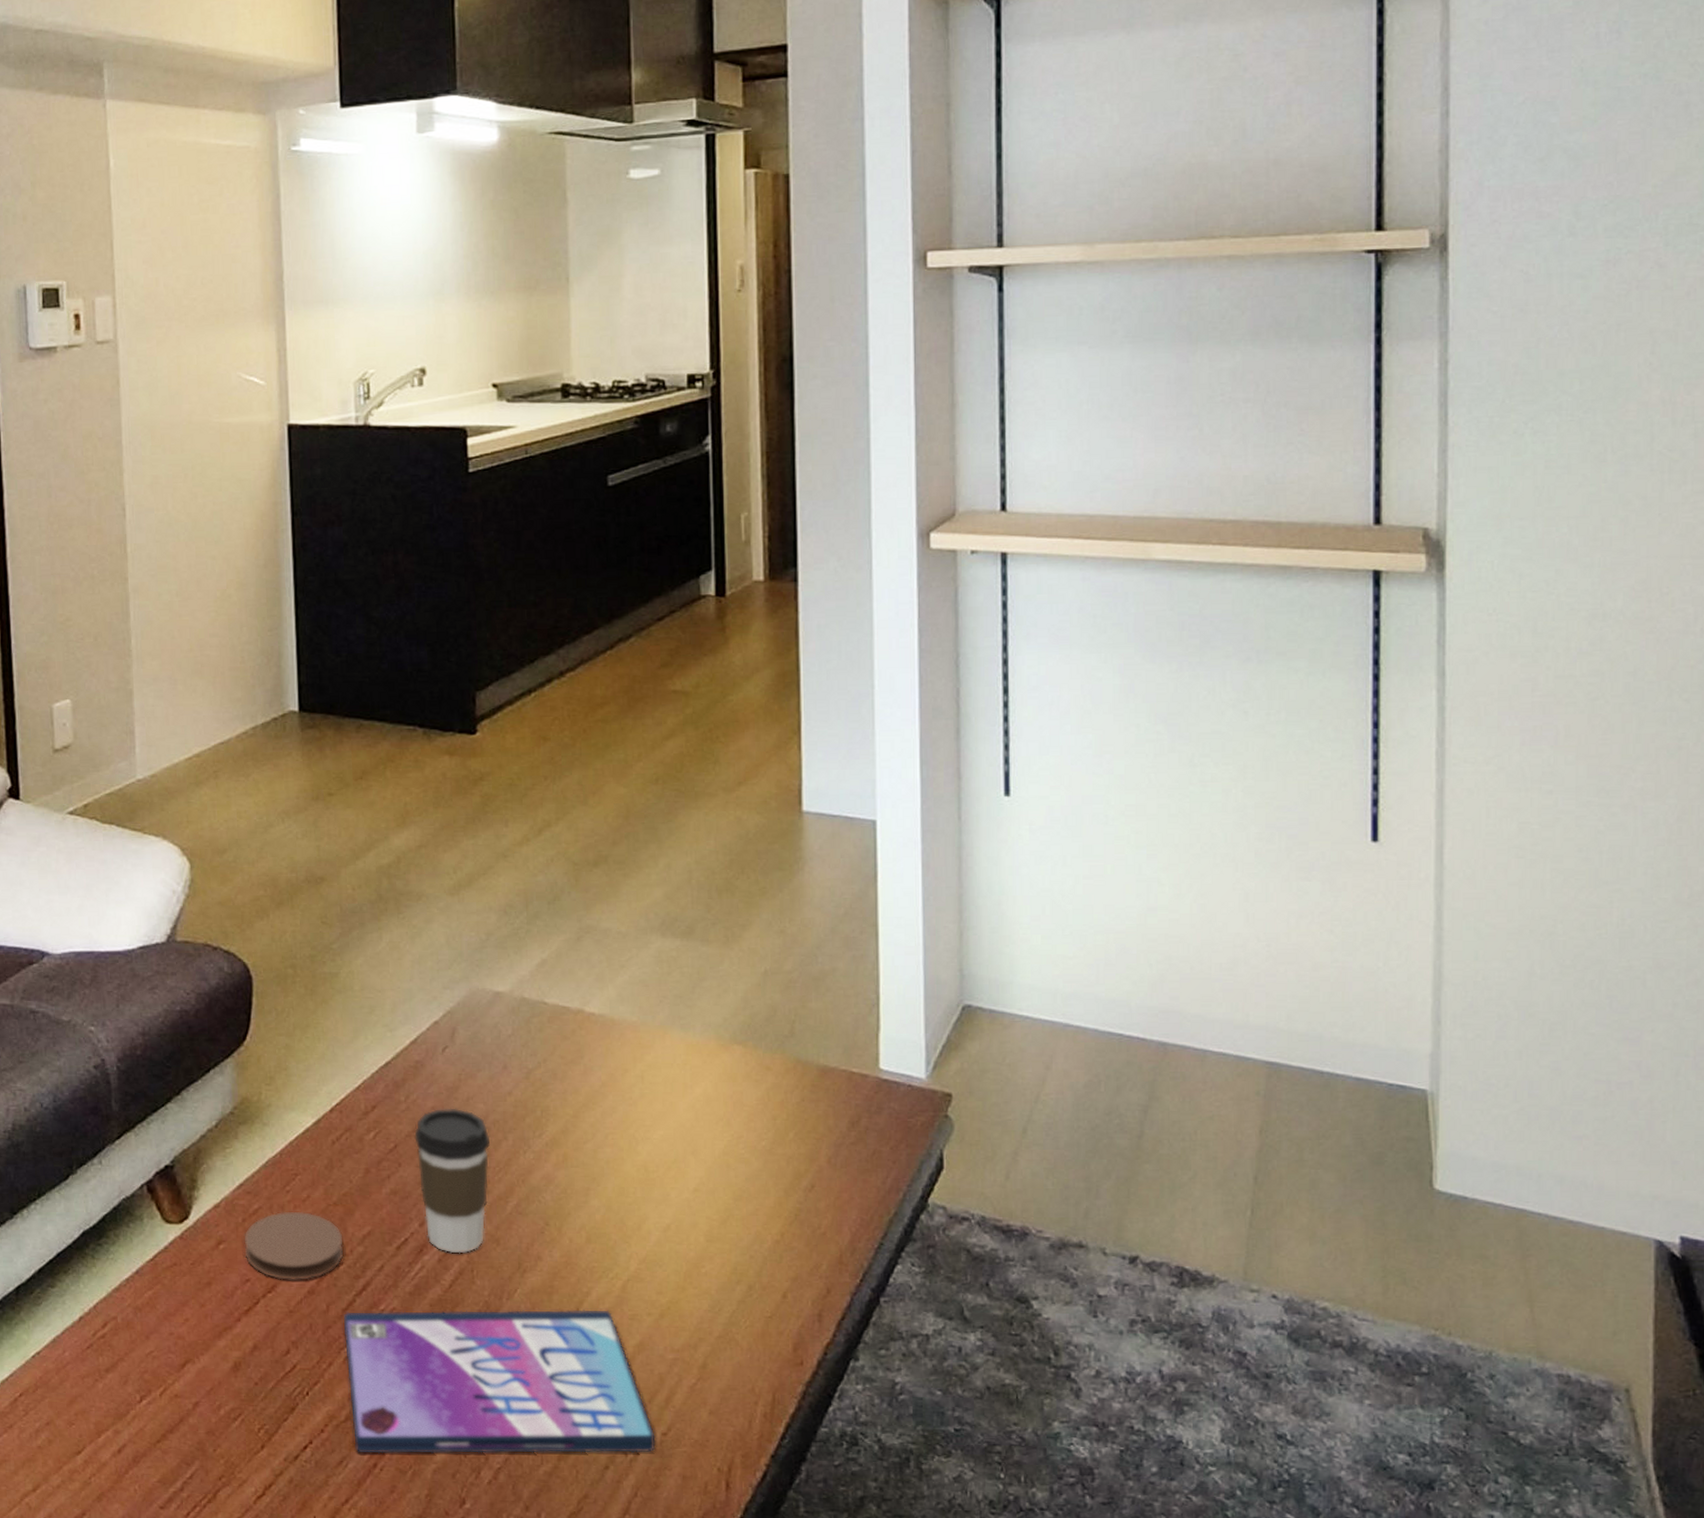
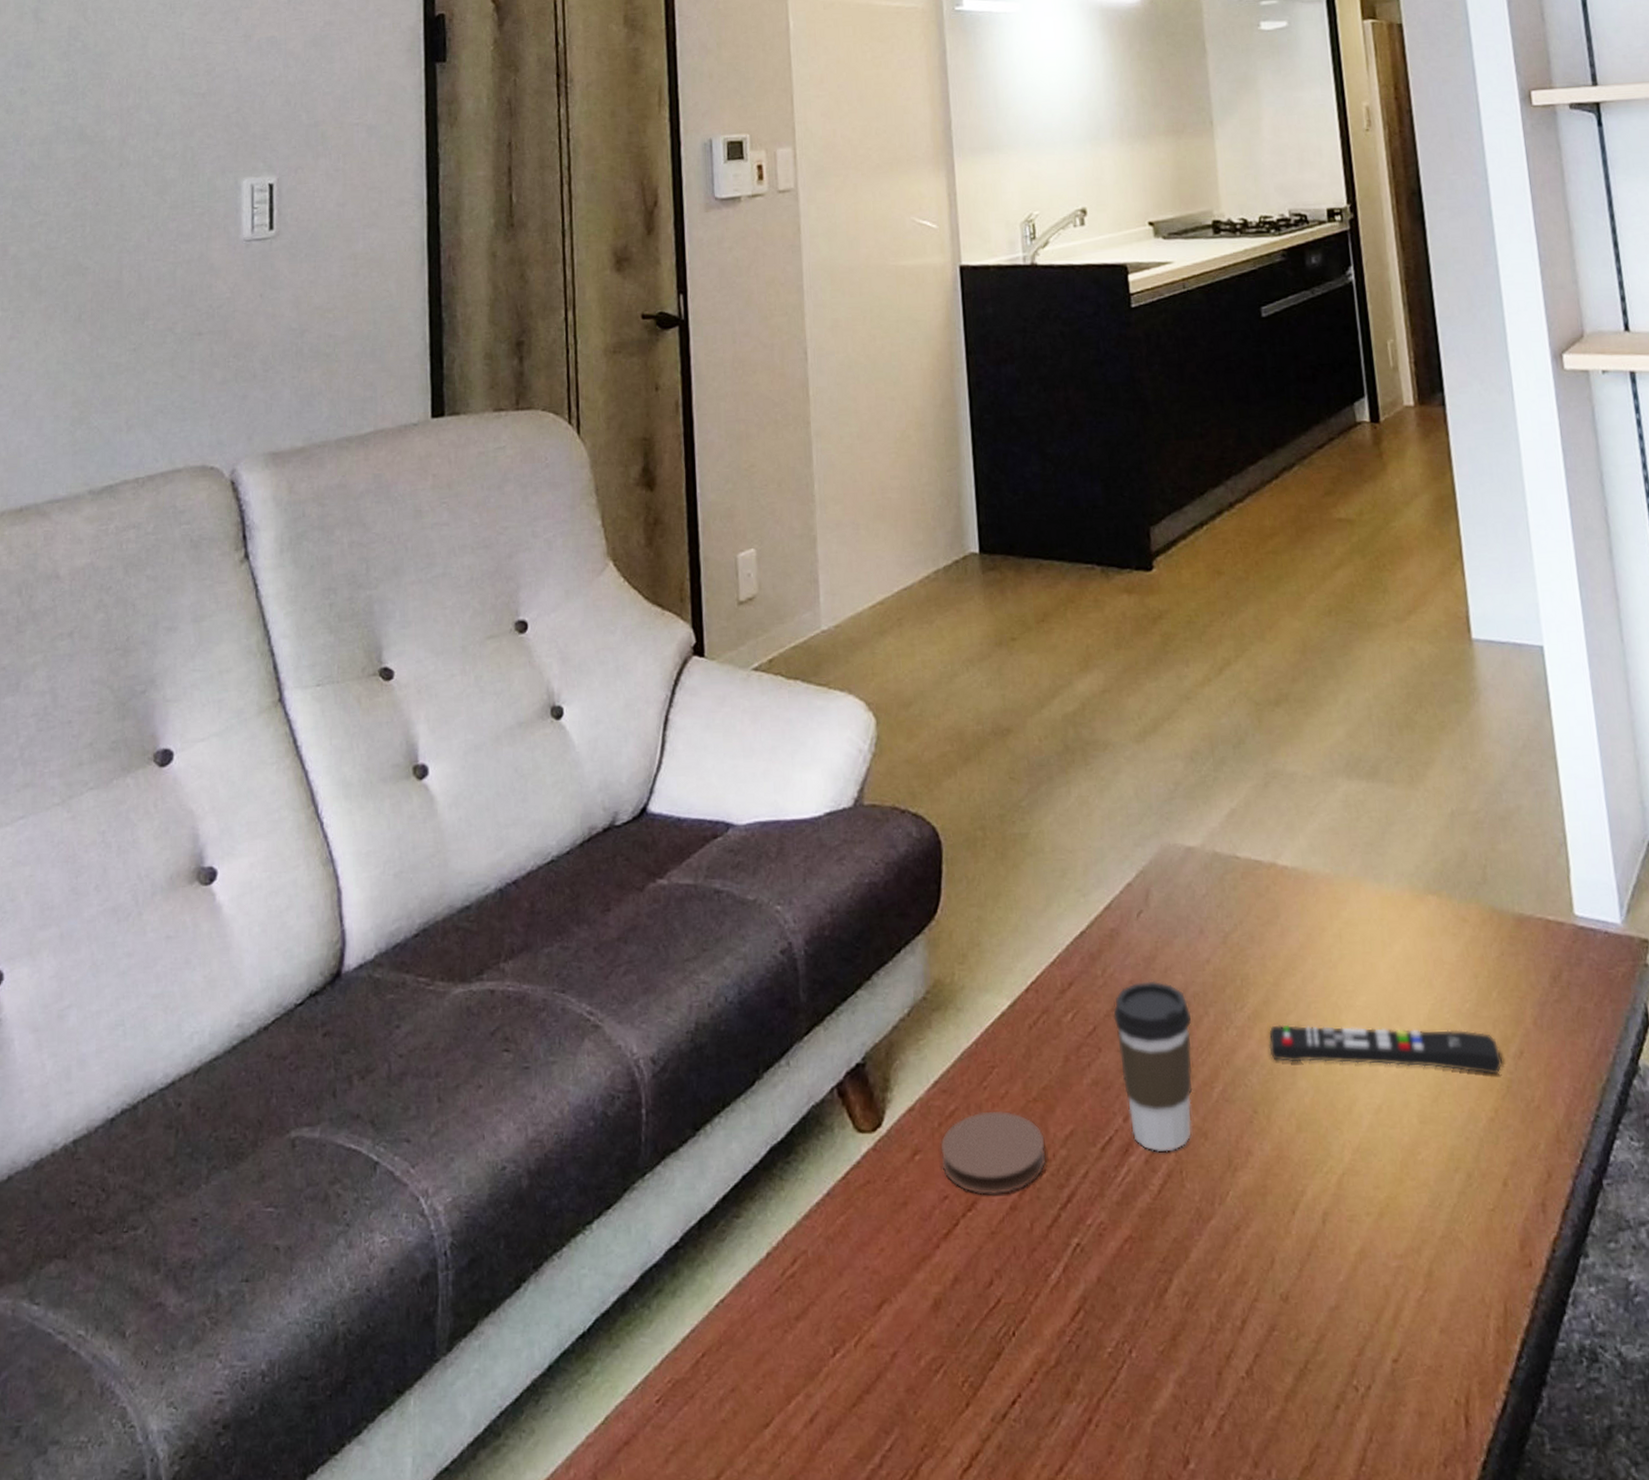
video game case: present [344,1310,656,1454] -> none [1049,1211,1387,1406]
remote control: none [564,1151,794,1204] -> present [1269,1024,1503,1075]

